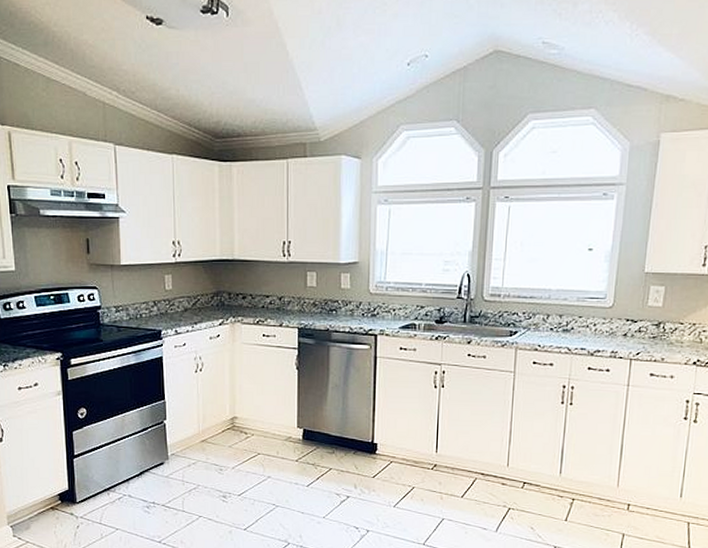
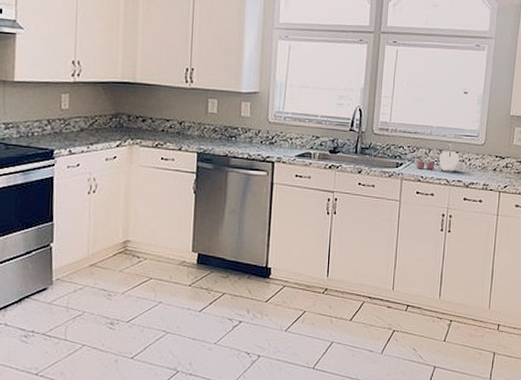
kettle: none [533,307,583,339] -> present [417,143,460,172]

